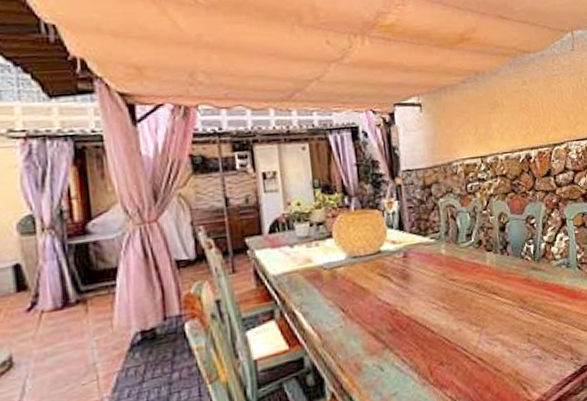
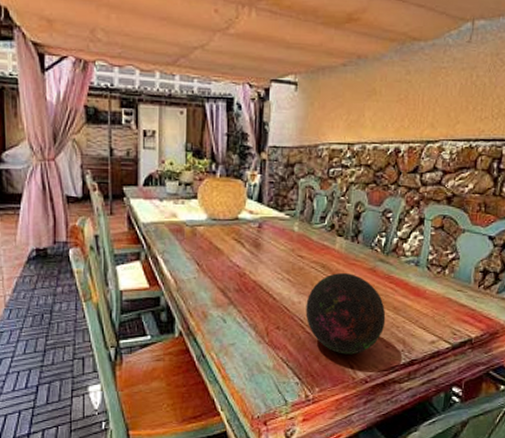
decorative orb: none [466,288,550,377] -> present [305,273,386,355]

